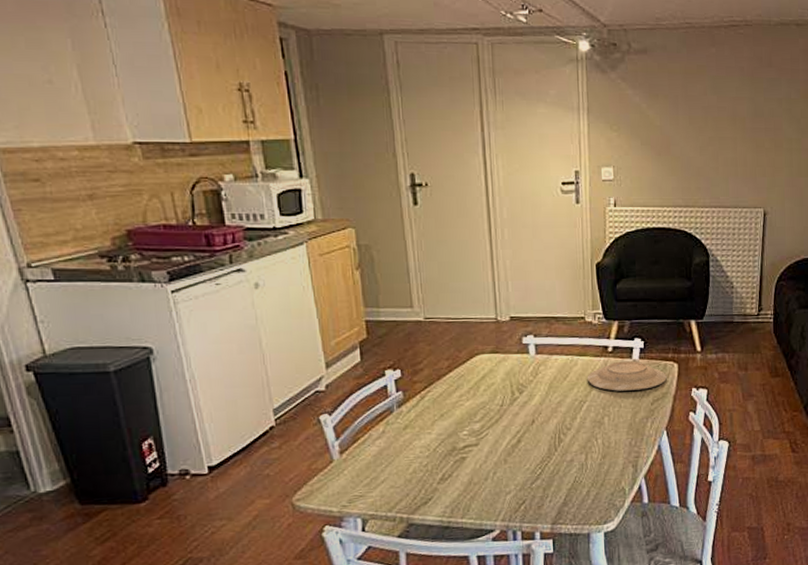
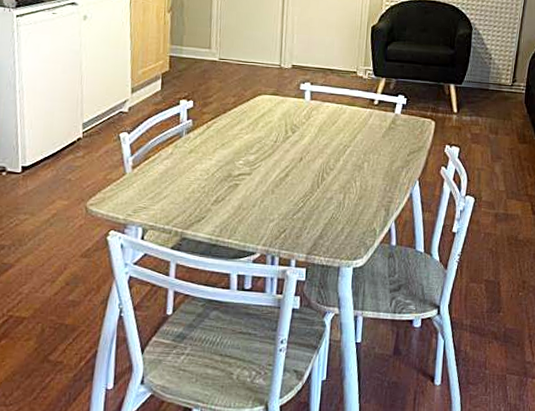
plate: present [587,360,667,391] -> none [353,114,424,142]

